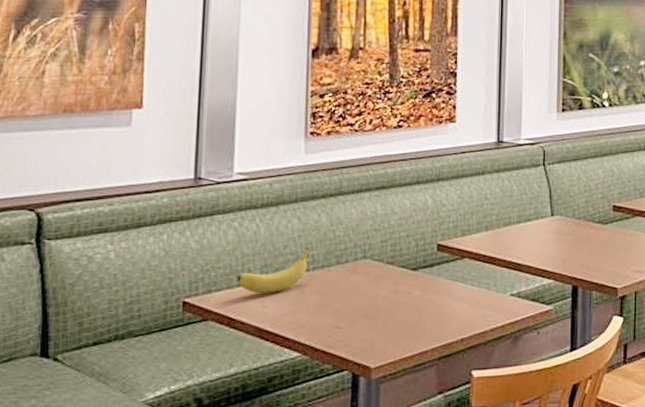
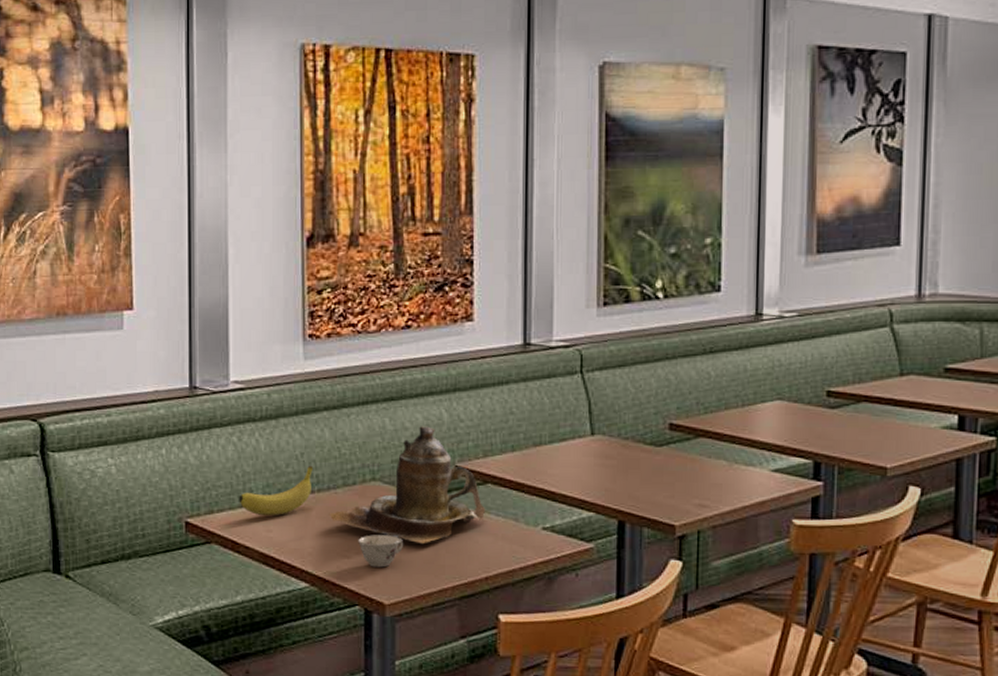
teapot: none [322,210,463,313] -> present [329,426,486,545]
teacup: none [348,306,389,335] -> present [358,535,403,568]

